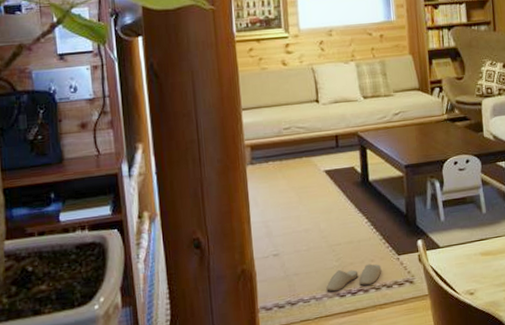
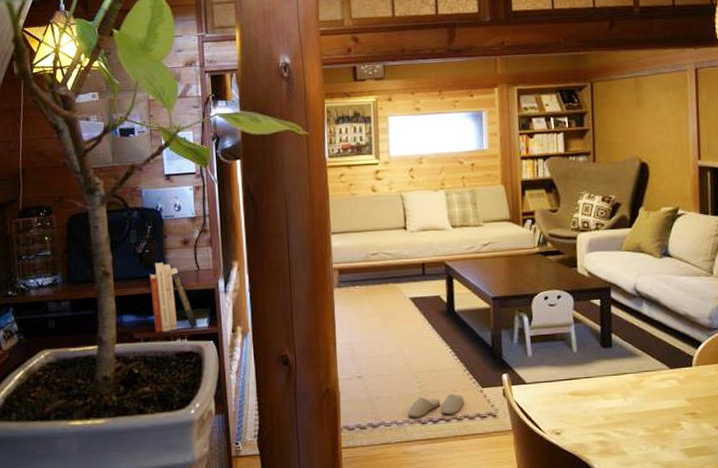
books: none [43,147,99,225] -> present [150,261,197,333]

